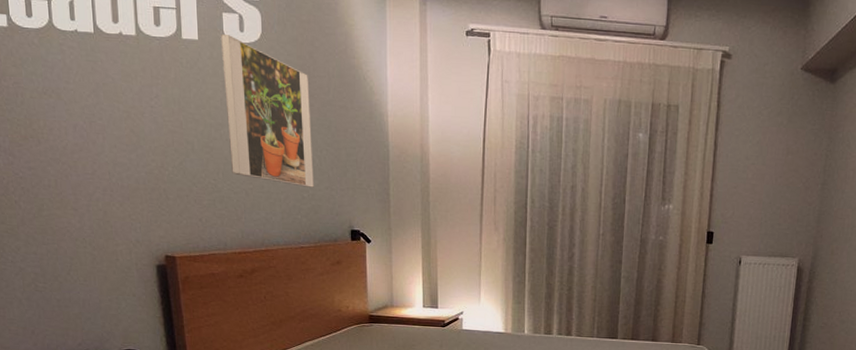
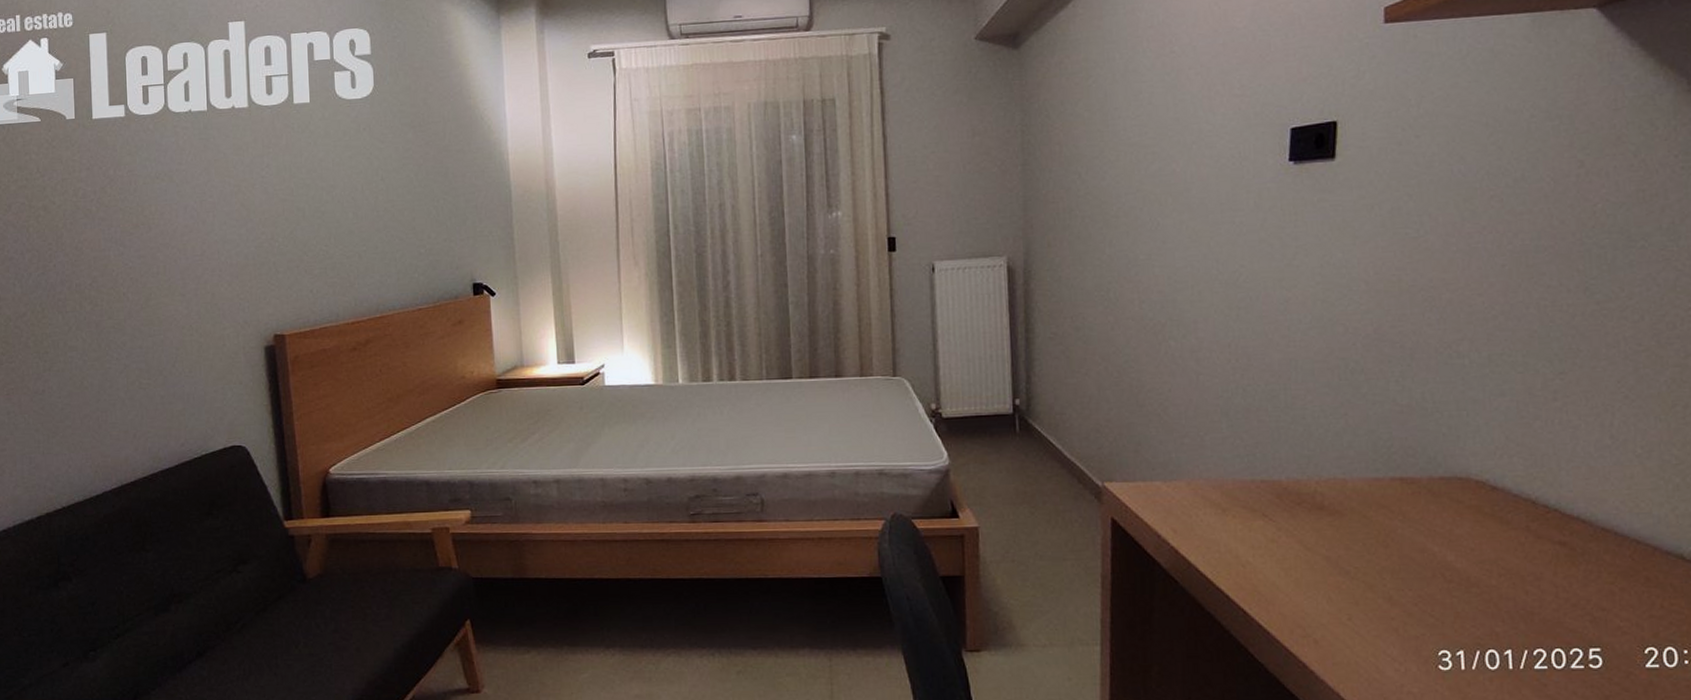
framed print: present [220,34,314,188] -> none [332,93,431,242]

